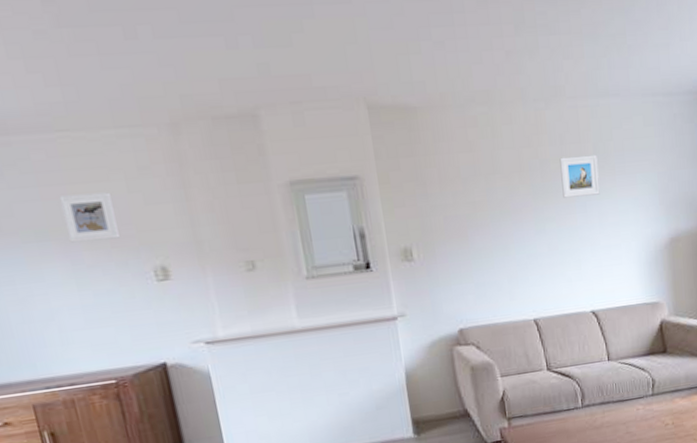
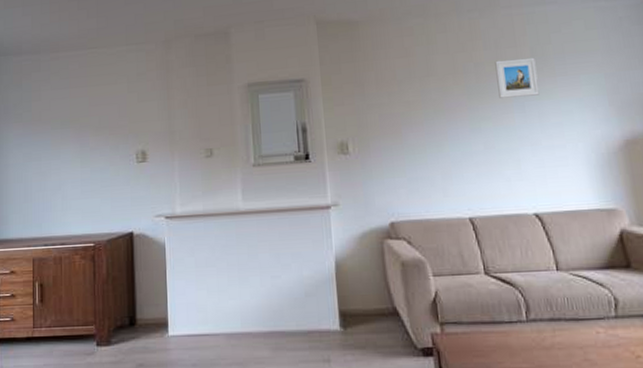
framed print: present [59,192,121,243] -> none [81,92,117,130]

